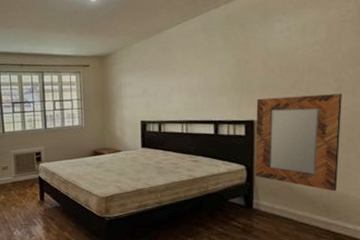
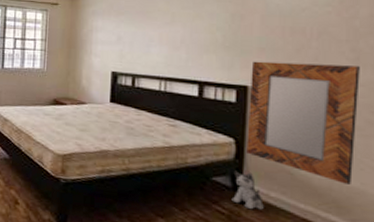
plush toy: none [245,191,270,221] -> present [231,170,264,210]

